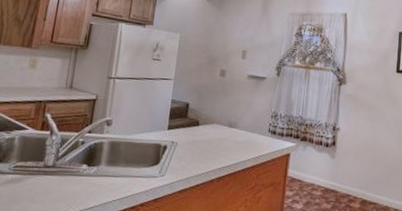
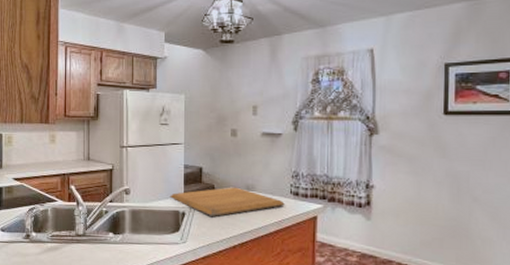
chopping board: none [153,123,263,151] -> present [170,187,285,216]

